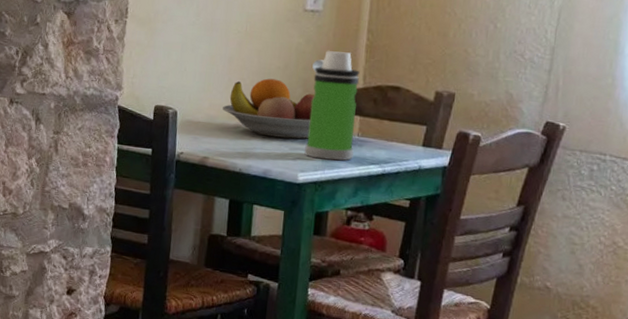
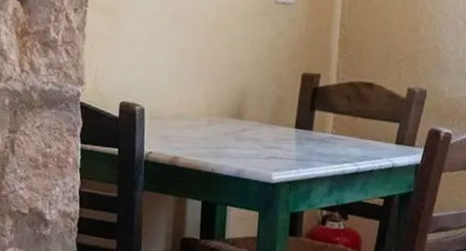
fruit bowl: present [223,78,315,139] -> none [193,73,289,138]
water bottle: present [304,50,360,161] -> none [278,44,333,160]

